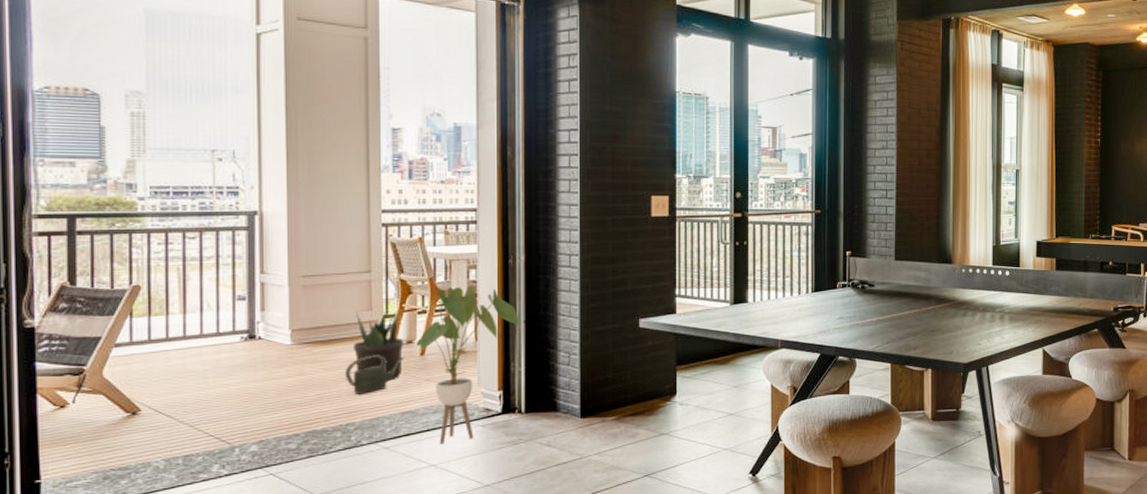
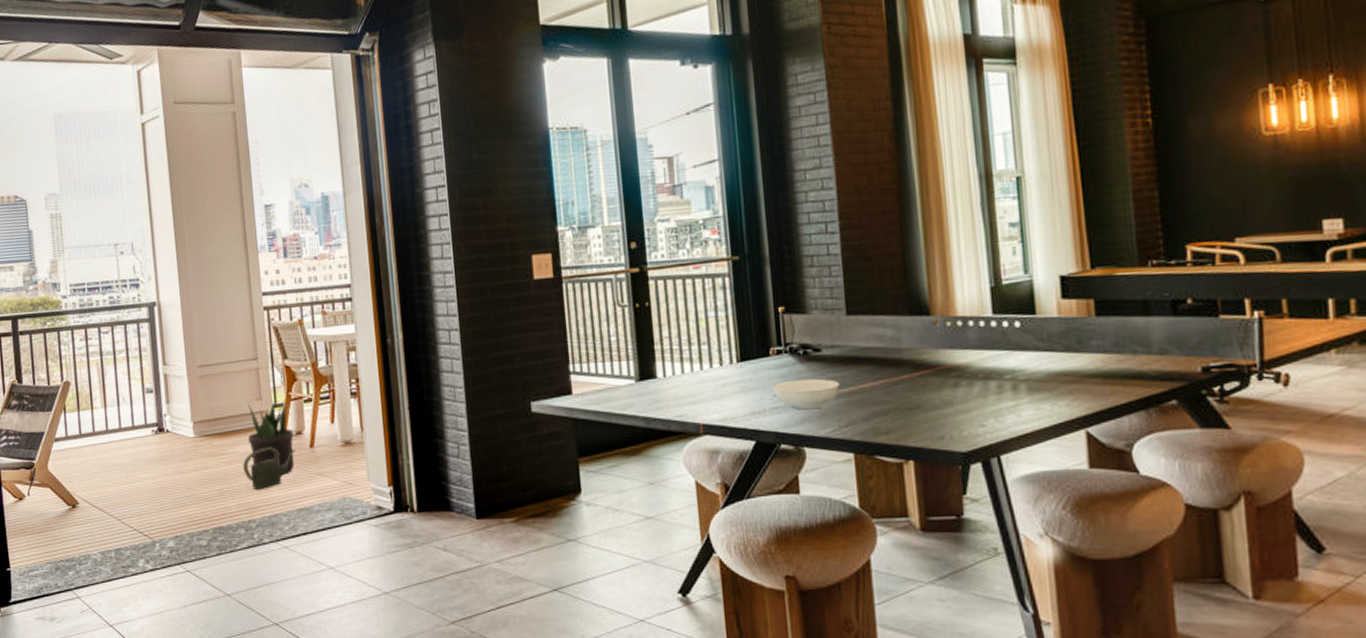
house plant: present [415,285,520,445] -> none [304,368,404,546]
bowl: none [836,307,885,331] -> present [771,378,840,410]

